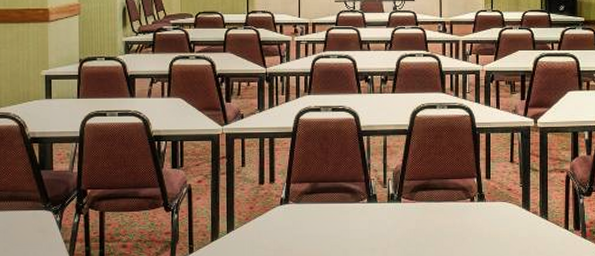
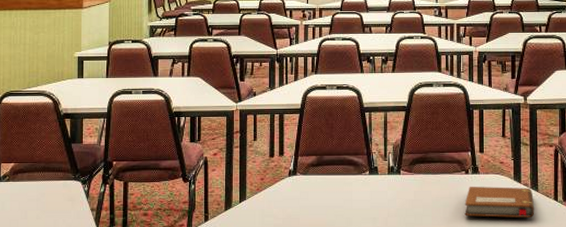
notebook: none [469,215,544,247] -> present [464,187,535,218]

